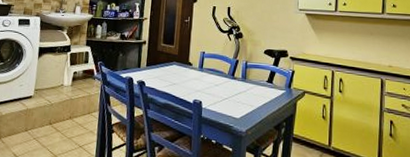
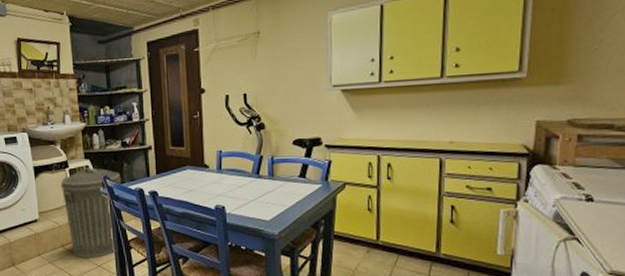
trash can: none [58,54,115,138] -> present [60,168,121,258]

